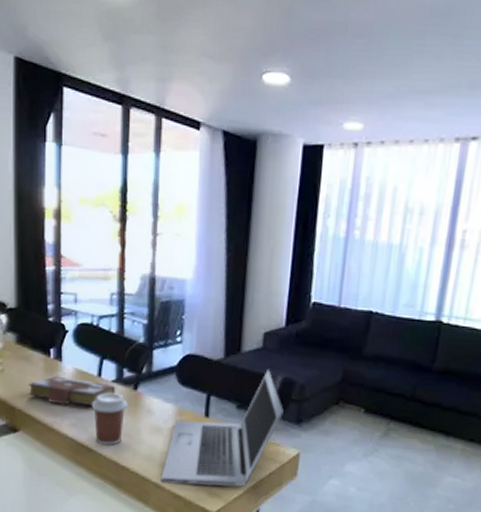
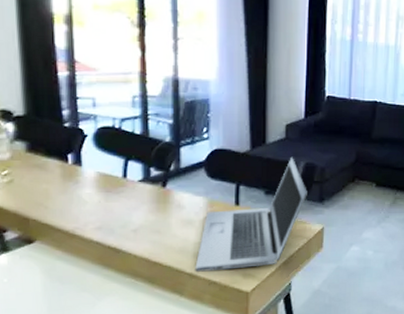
book: present [28,376,116,407] -> none [43,181,144,210]
coffee cup: present [92,392,128,446] -> none [118,192,157,245]

